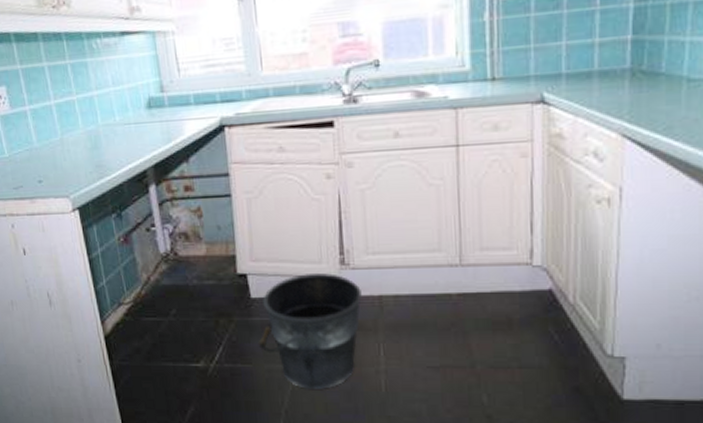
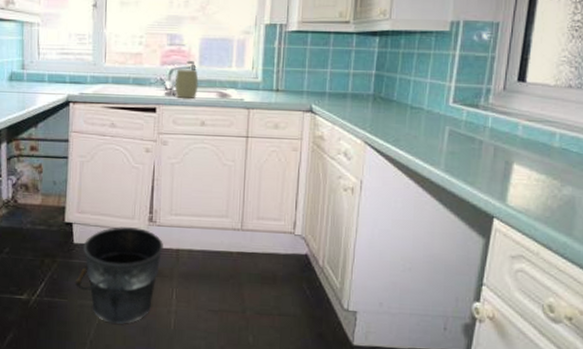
soap dispenser: none [353,53,386,105] -> present [174,60,199,98]

